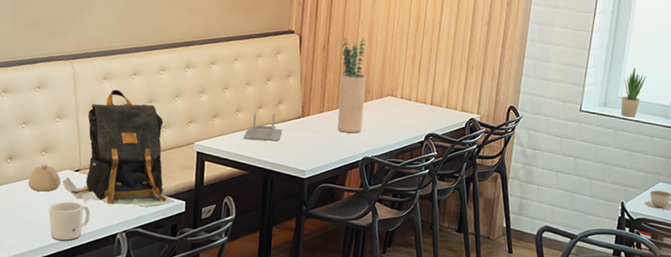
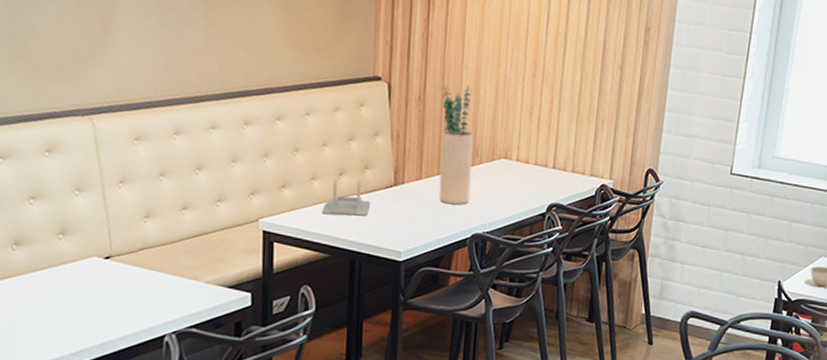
sugar bowl: present [27,164,61,192] -> none [42,250,87,286]
mug: present [49,201,90,241] -> none [73,296,128,347]
backpack: present [62,89,174,207] -> none [89,153,237,302]
potted plant: present [620,68,647,119] -> none [777,121,807,182]

